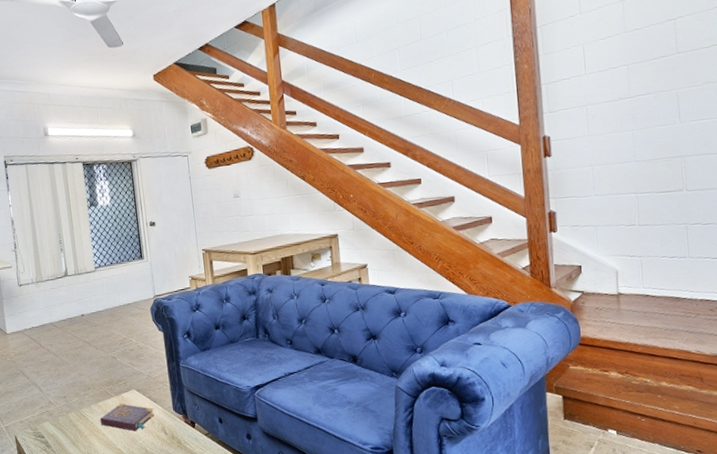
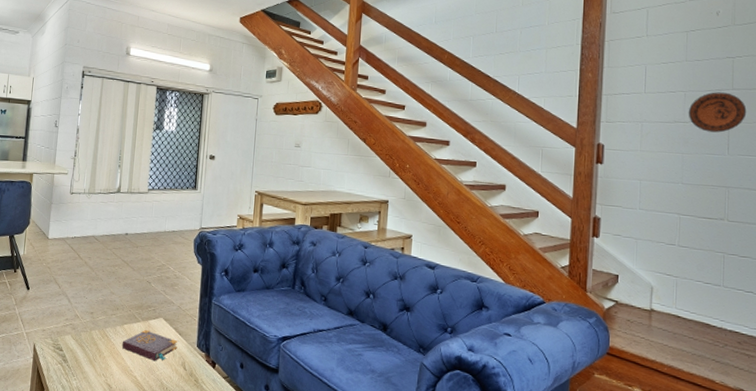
decorative plate: none [633,57,695,103] -> present [688,92,747,133]

